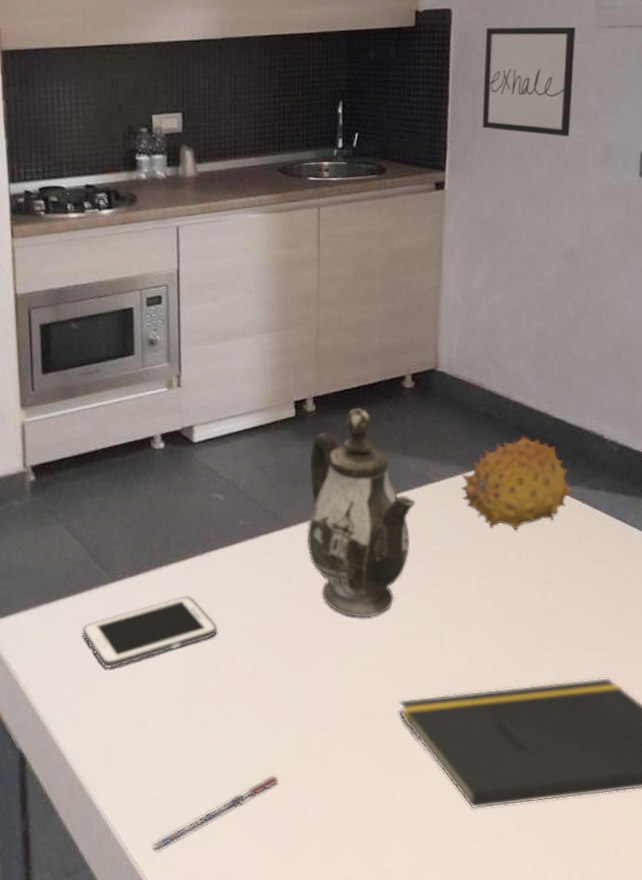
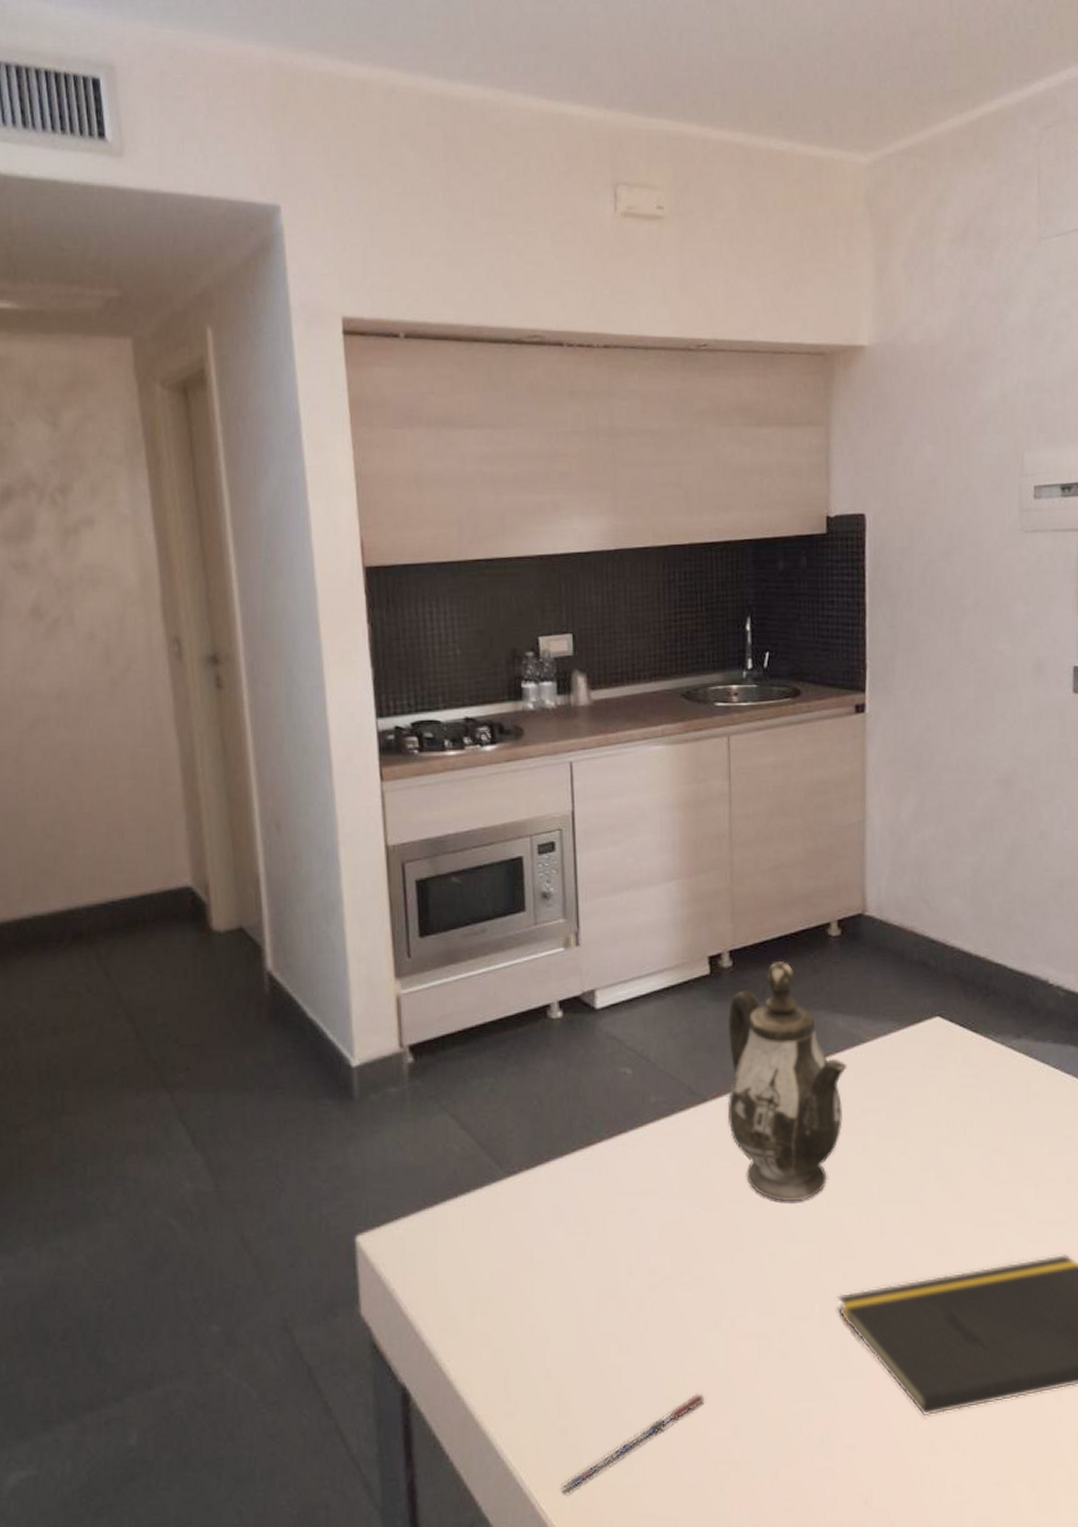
cell phone: present [82,596,217,668] -> none [473,1188,629,1280]
fruit: present [460,435,573,531] -> none [896,984,1019,1093]
wall art: present [482,26,575,137] -> none [903,531,999,652]

